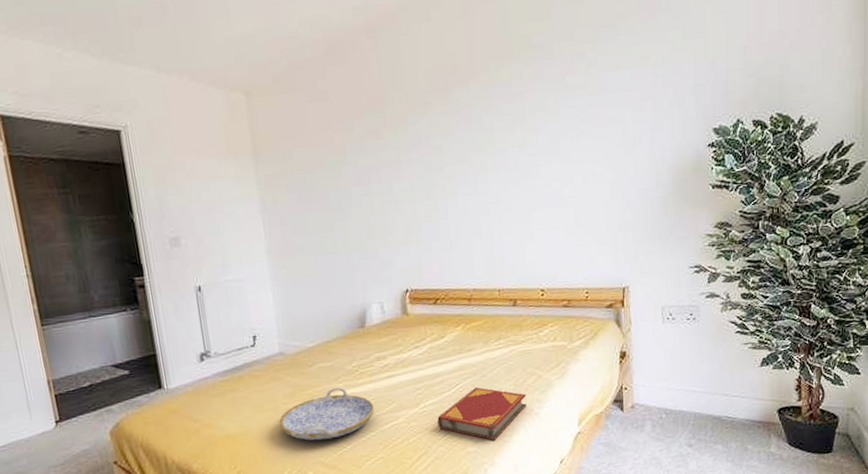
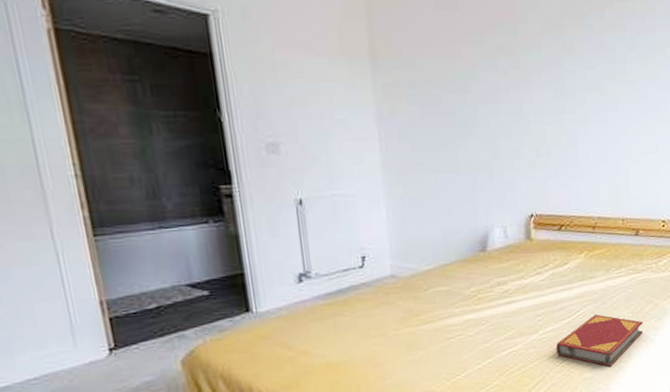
serving tray: present [279,387,375,441] -> none [388,312,492,369]

